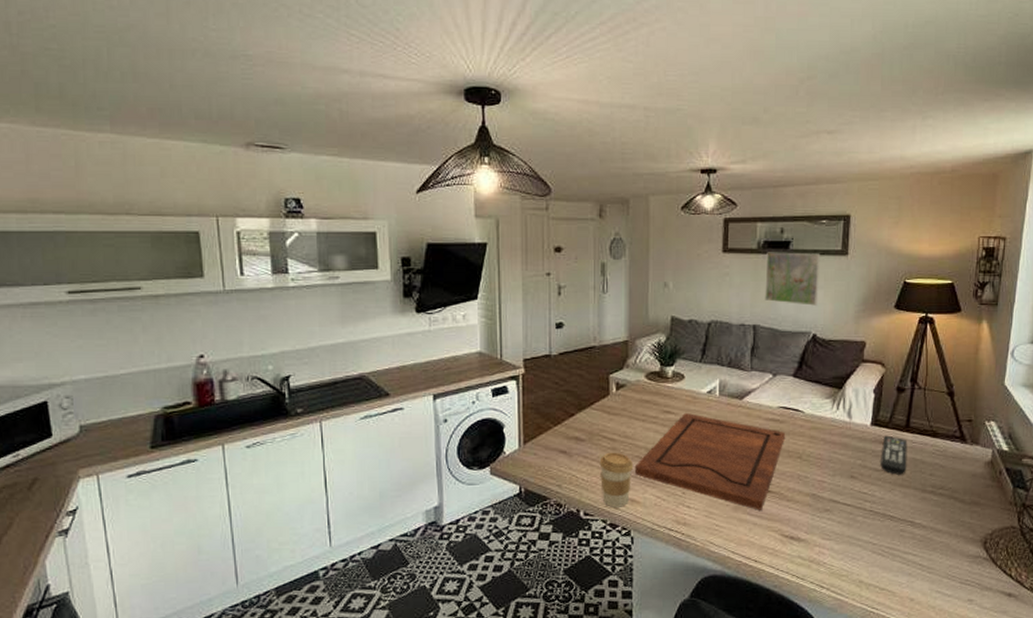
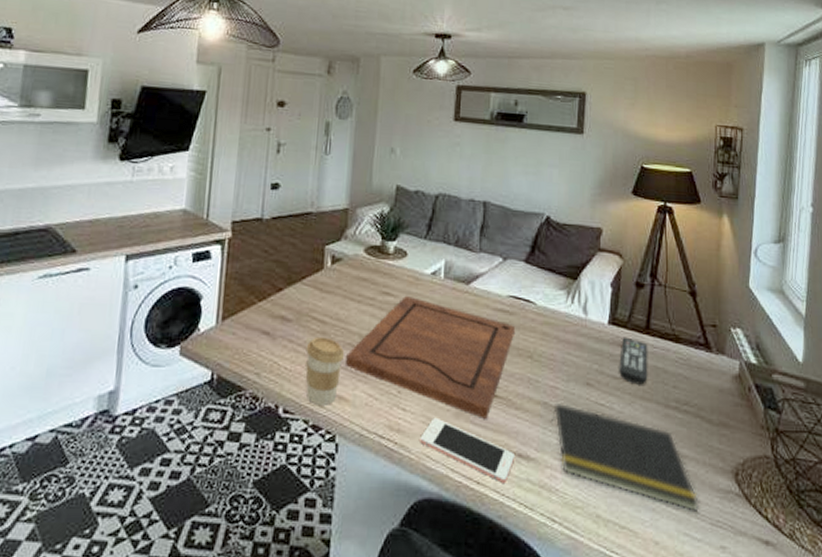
cell phone: none [704,511,787,560] -> present [420,417,514,483]
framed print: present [765,252,821,306] -> none [496,124,556,185]
notepad: none [819,493,950,574] -> present [552,402,699,511]

